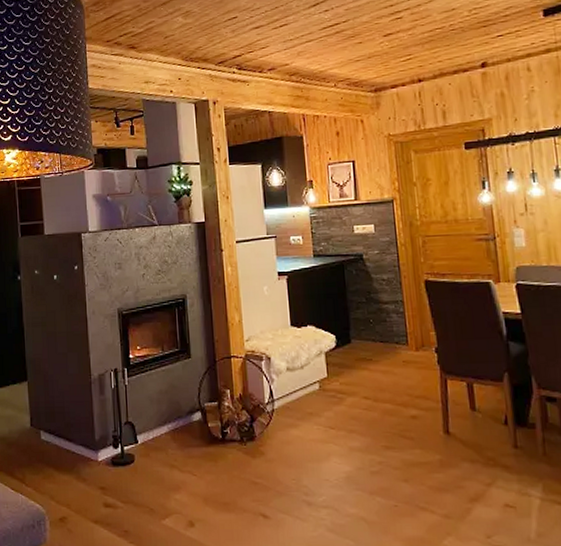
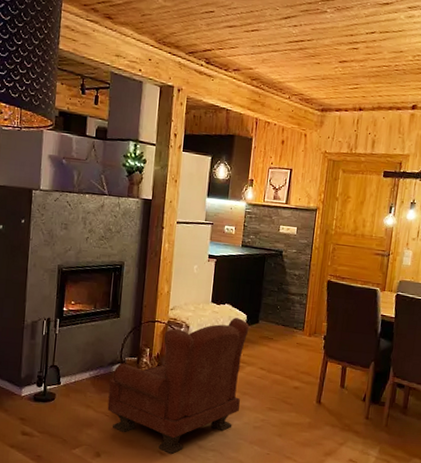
armchair: none [190,340,348,516] -> present [107,317,250,454]

